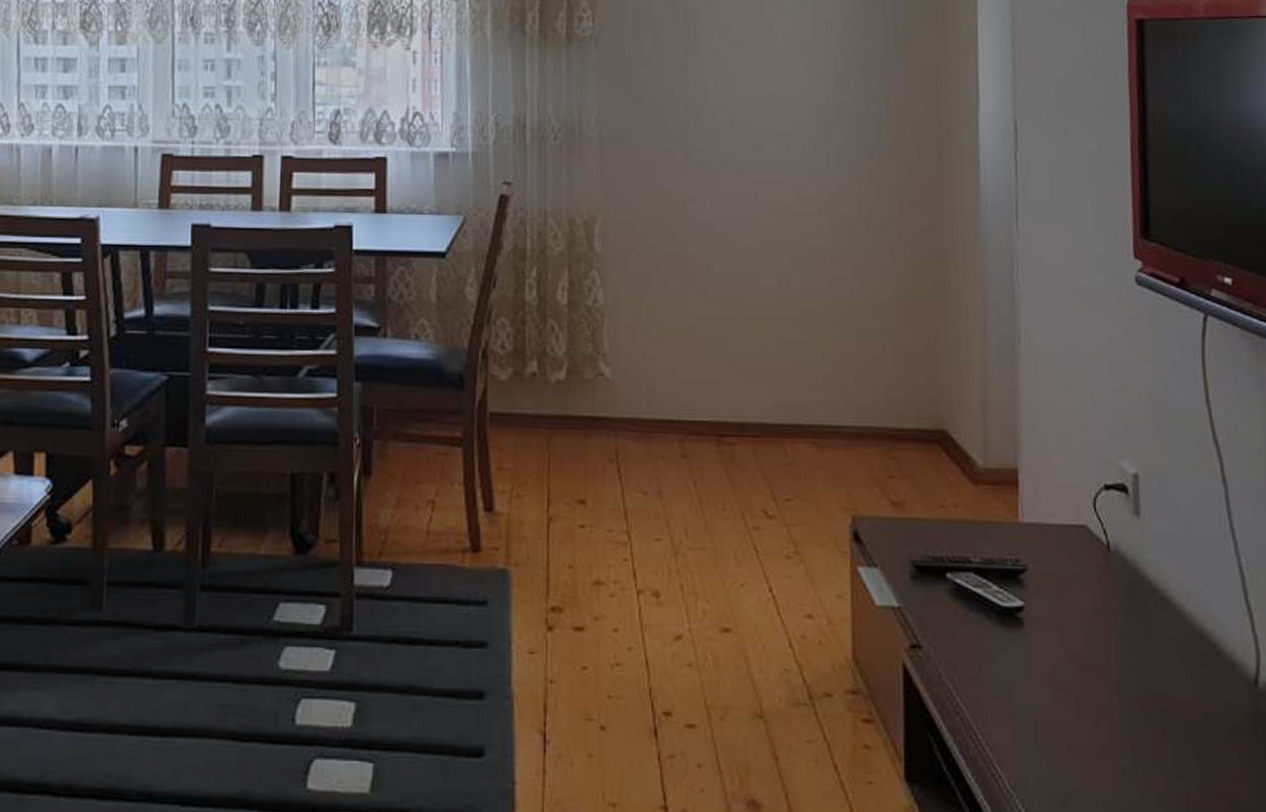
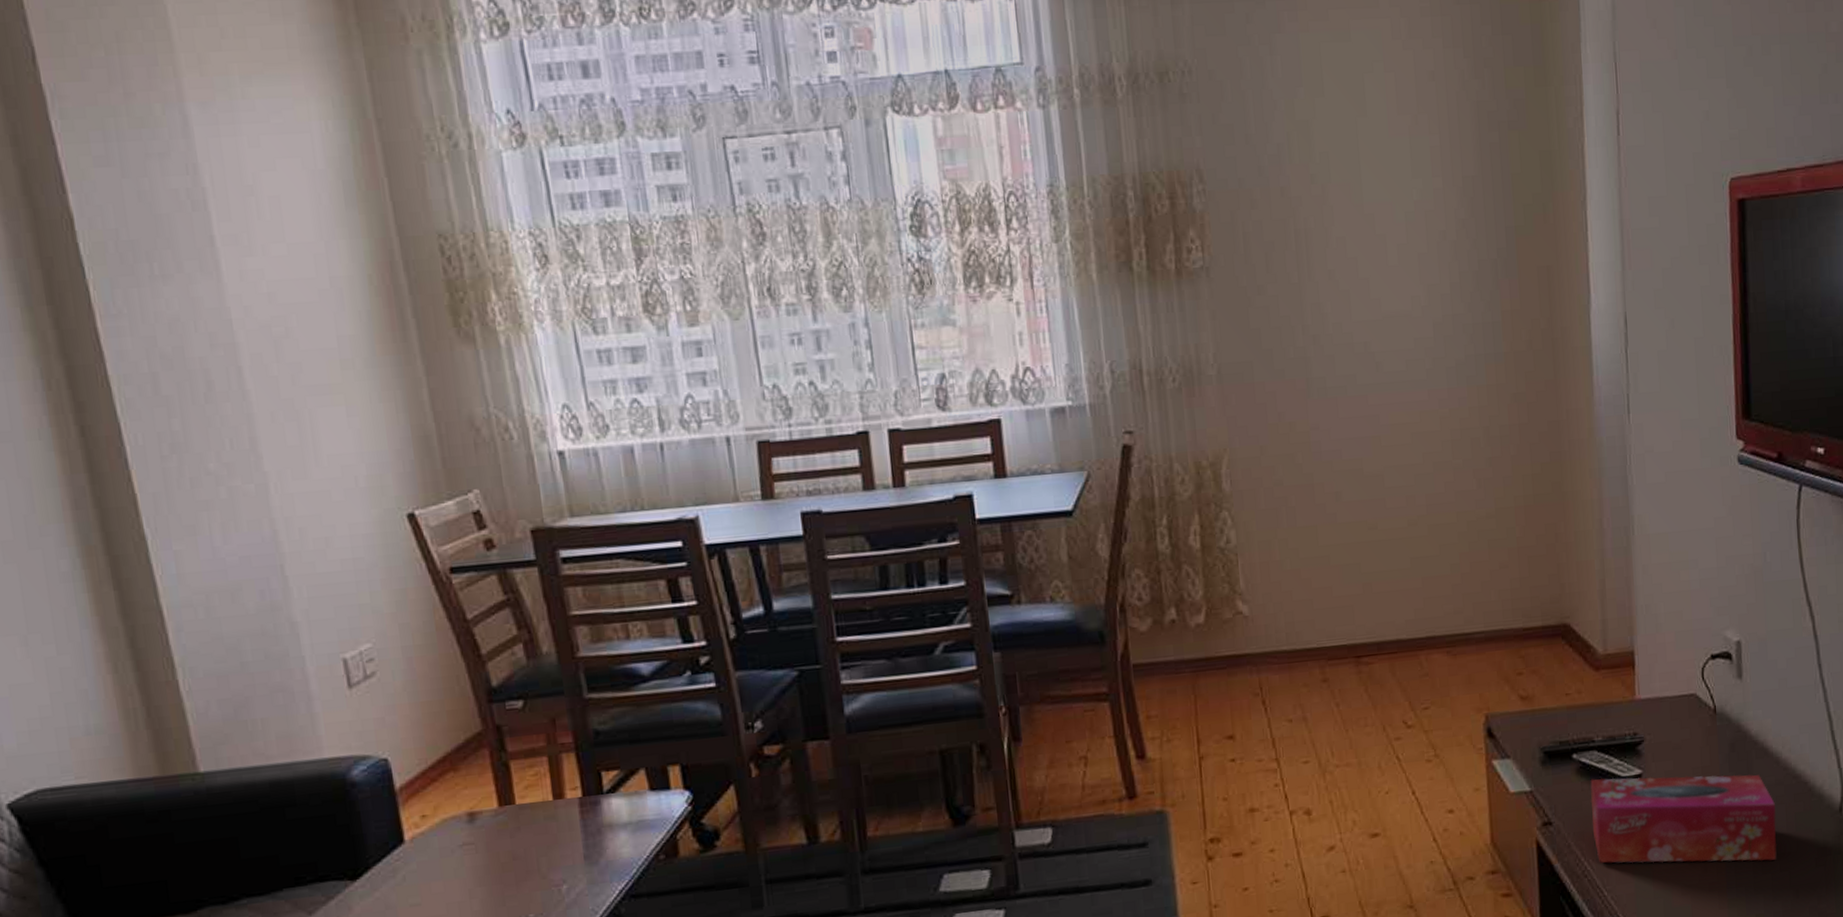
tissue box: none [965,604,1180,729] -> present [1590,774,1777,863]

